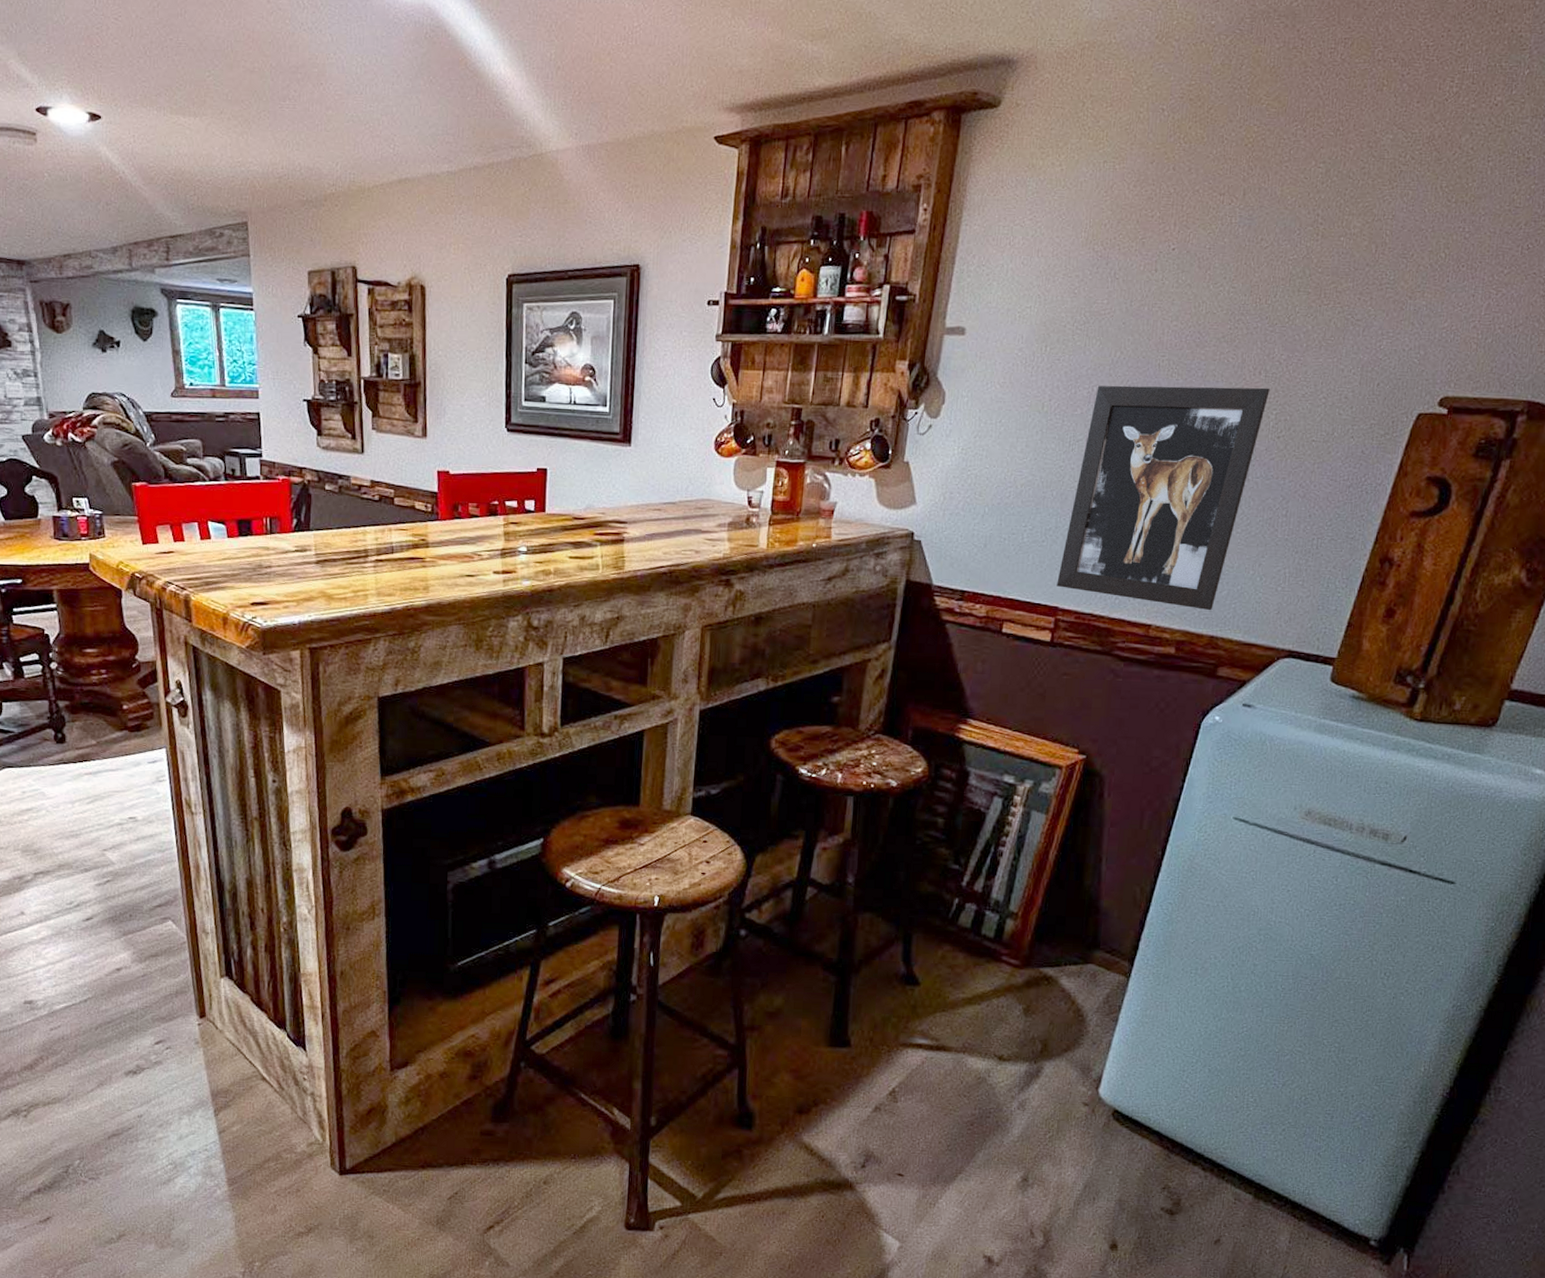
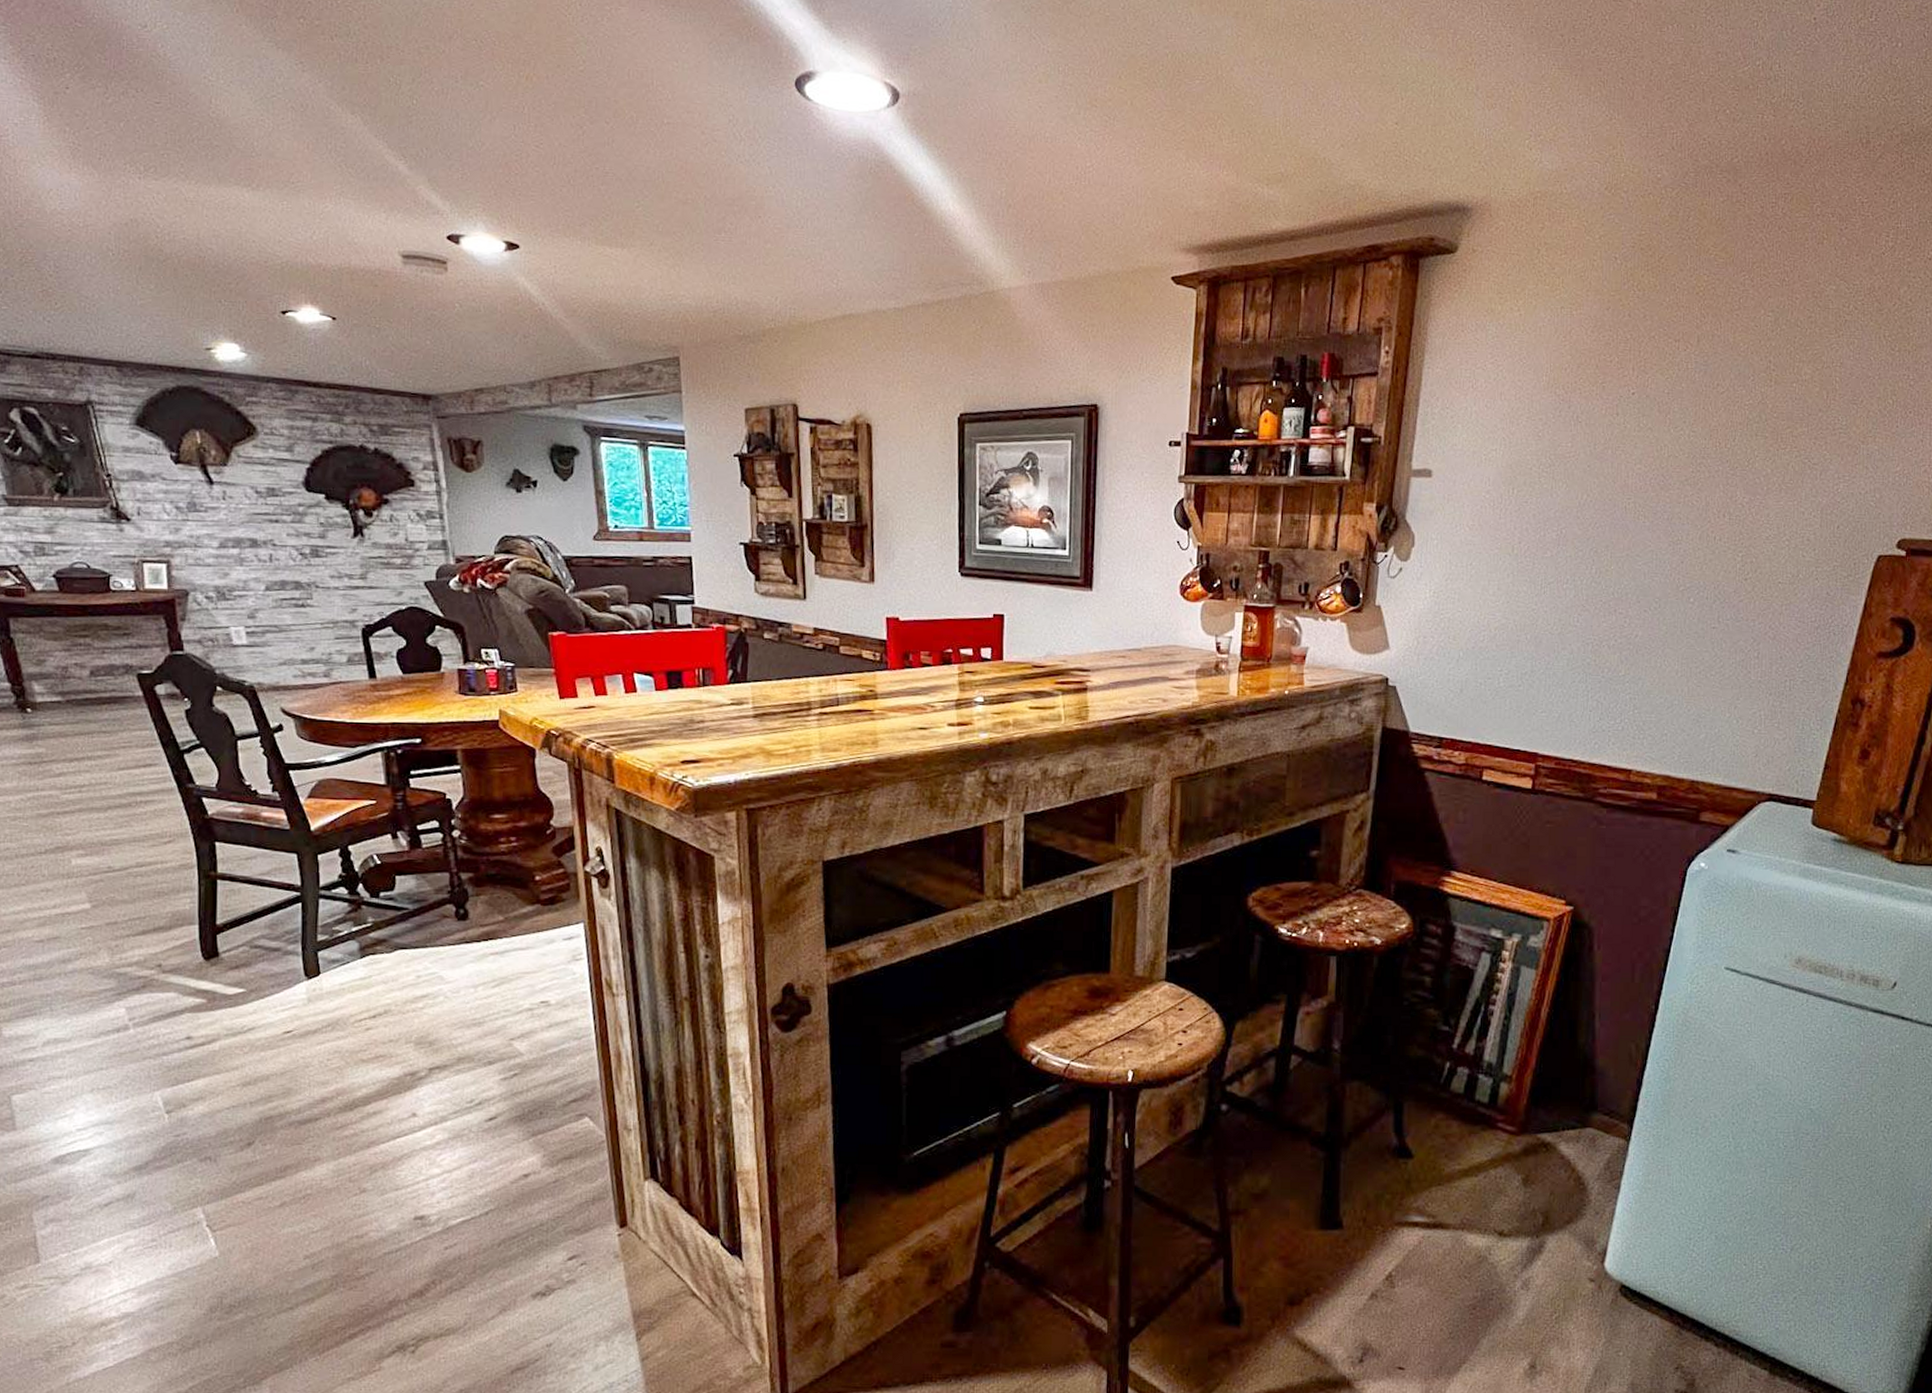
wall art: present [1057,385,1270,611] -> none [1535,528,1734,755]

